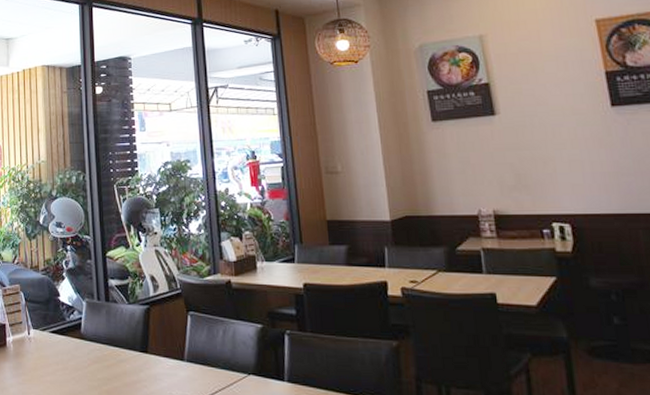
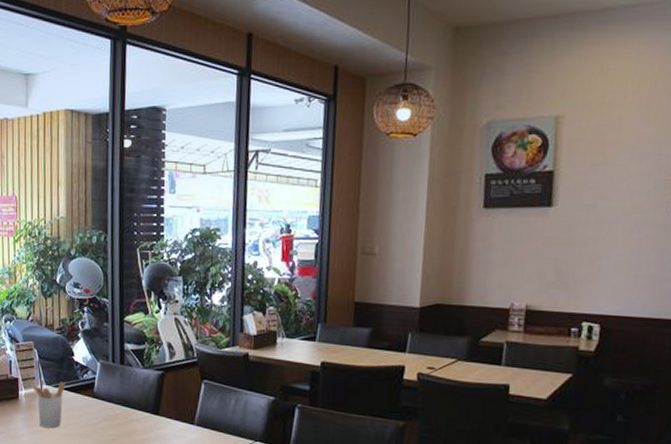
utensil holder: none [19,325,53,376] -> present [32,382,66,428]

